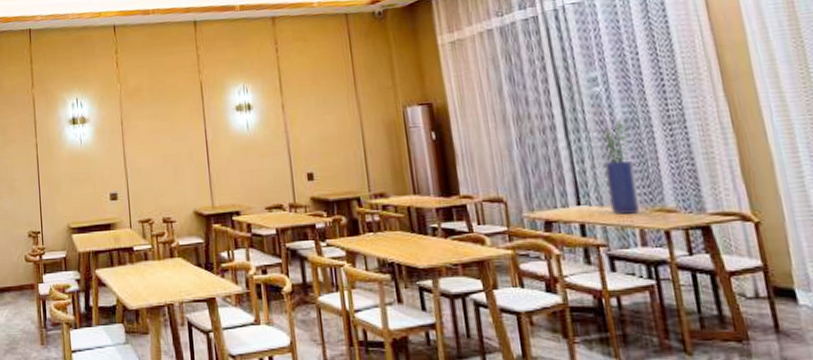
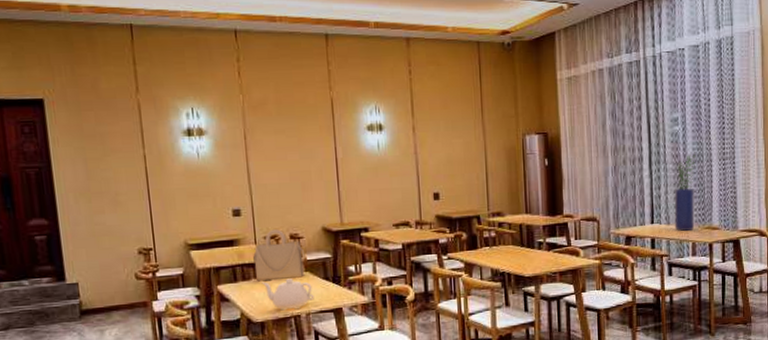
handbag: none [128,213,178,267] -> present [253,229,305,282]
teapot: none [136,264,187,298] -> present [261,278,314,311]

